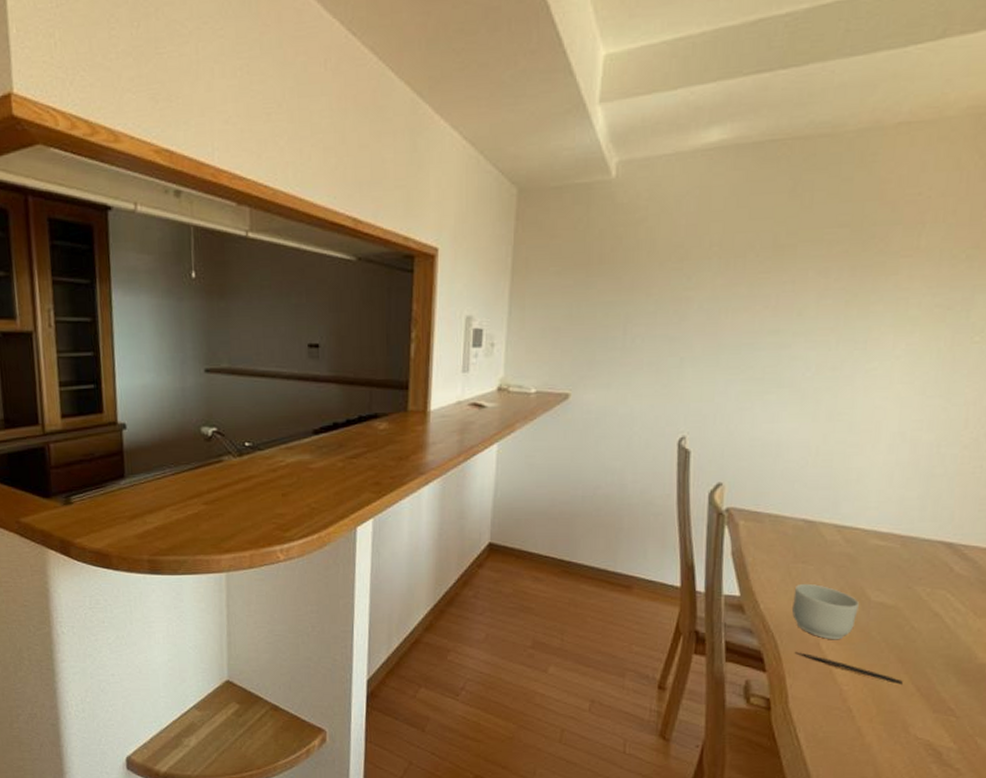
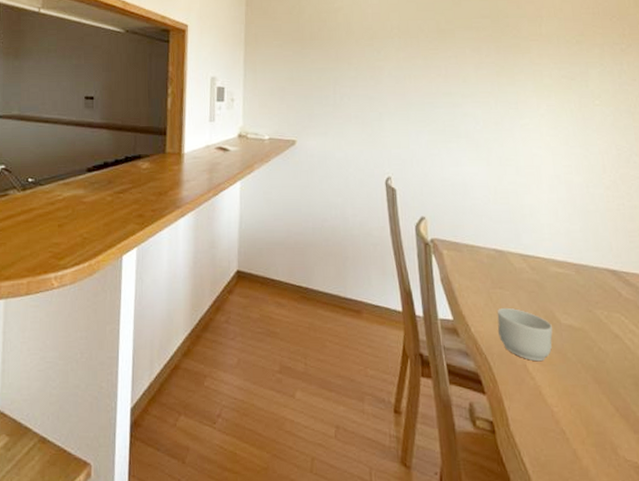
pen: present [794,651,903,685] -> none [506,373,603,405]

